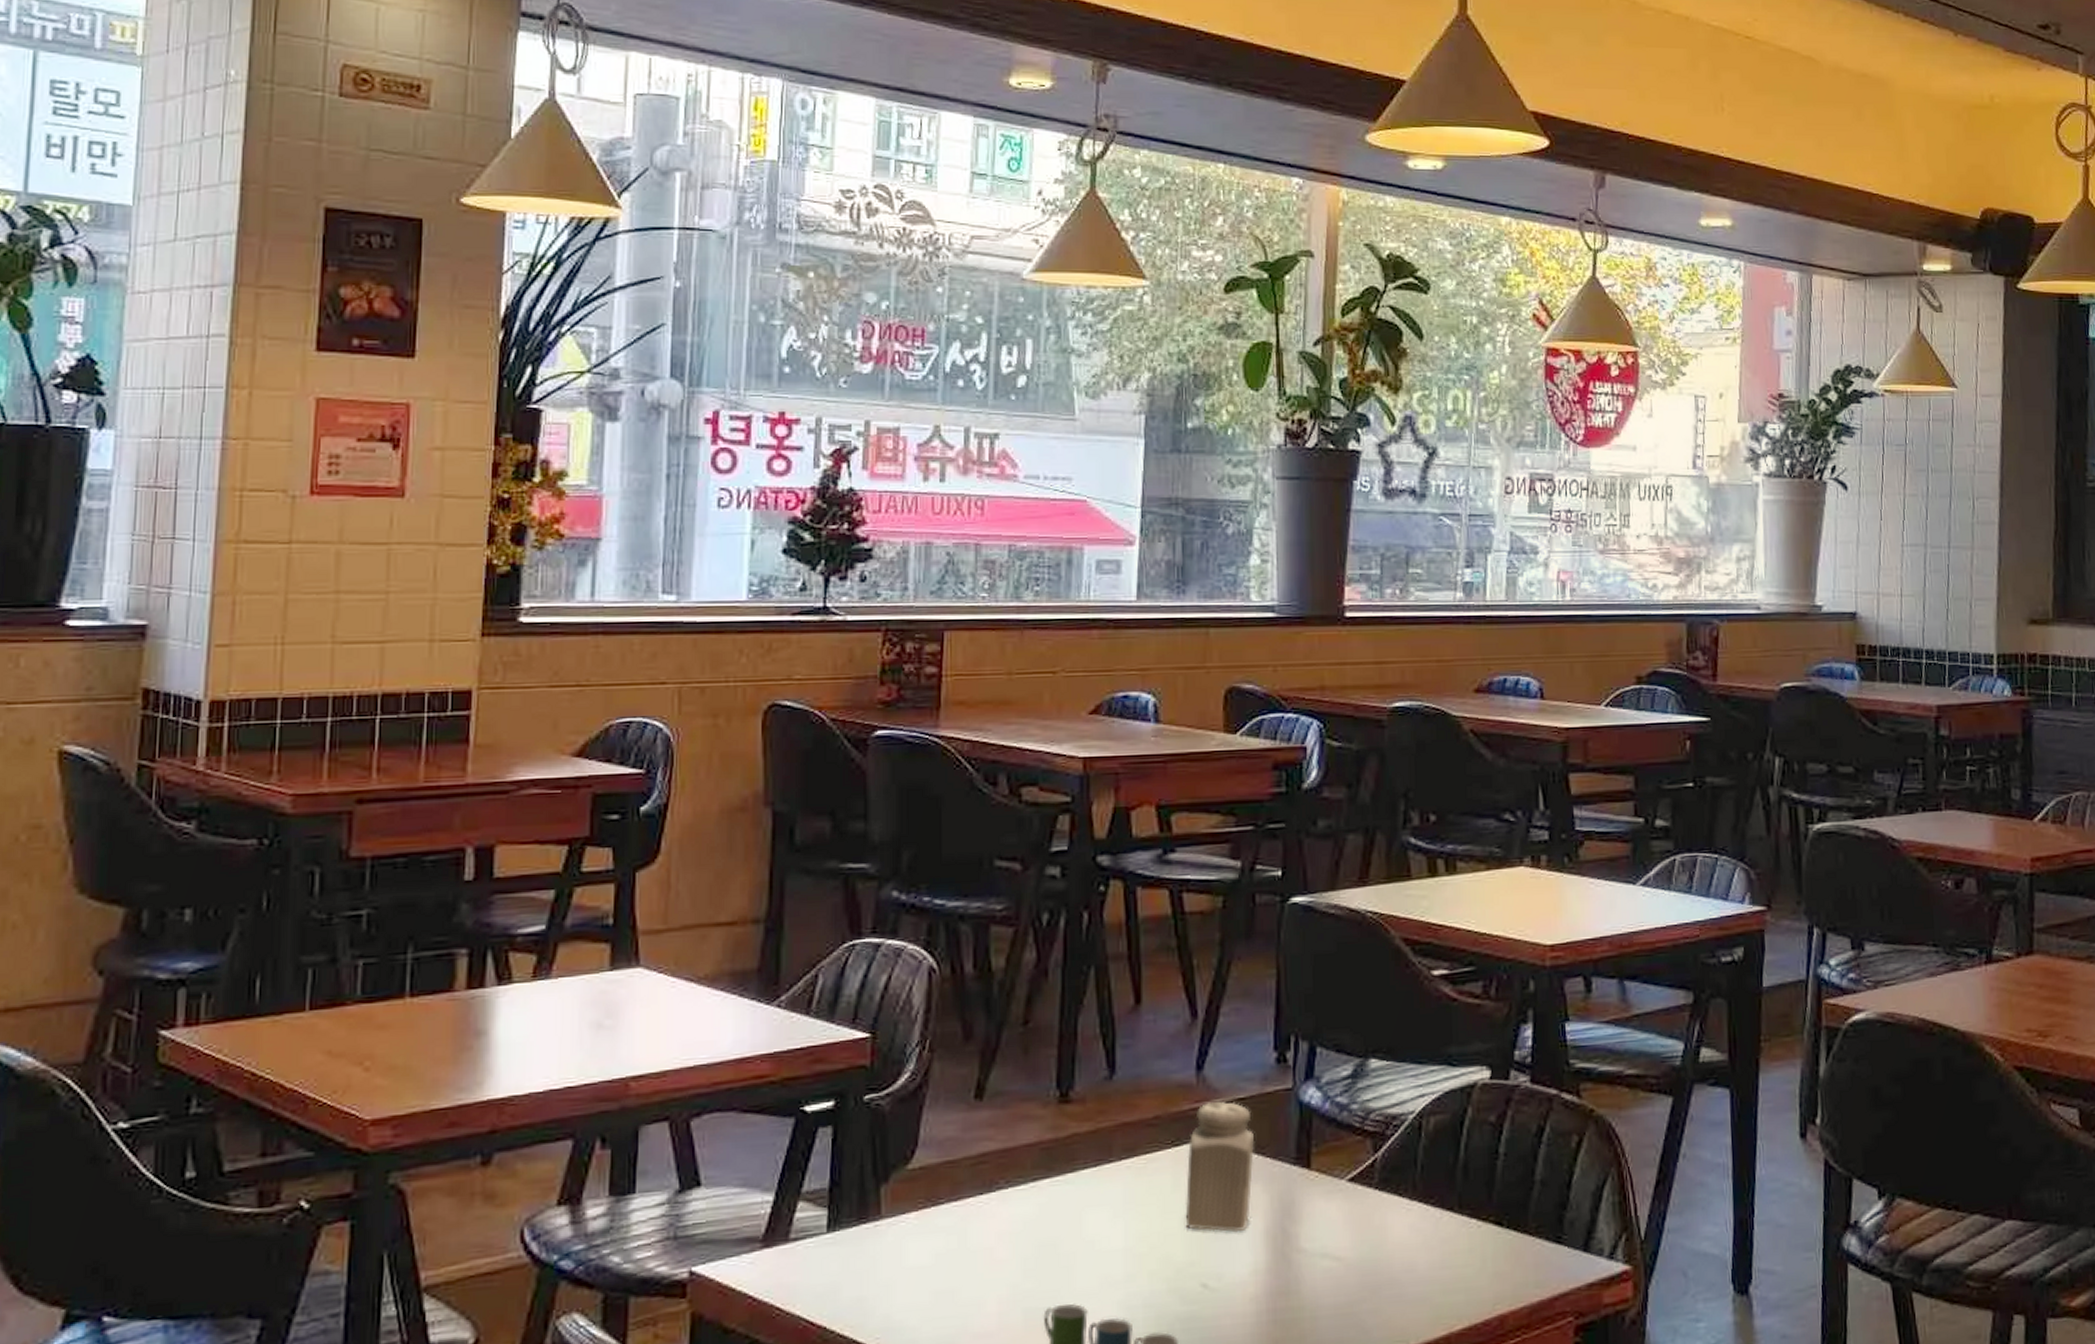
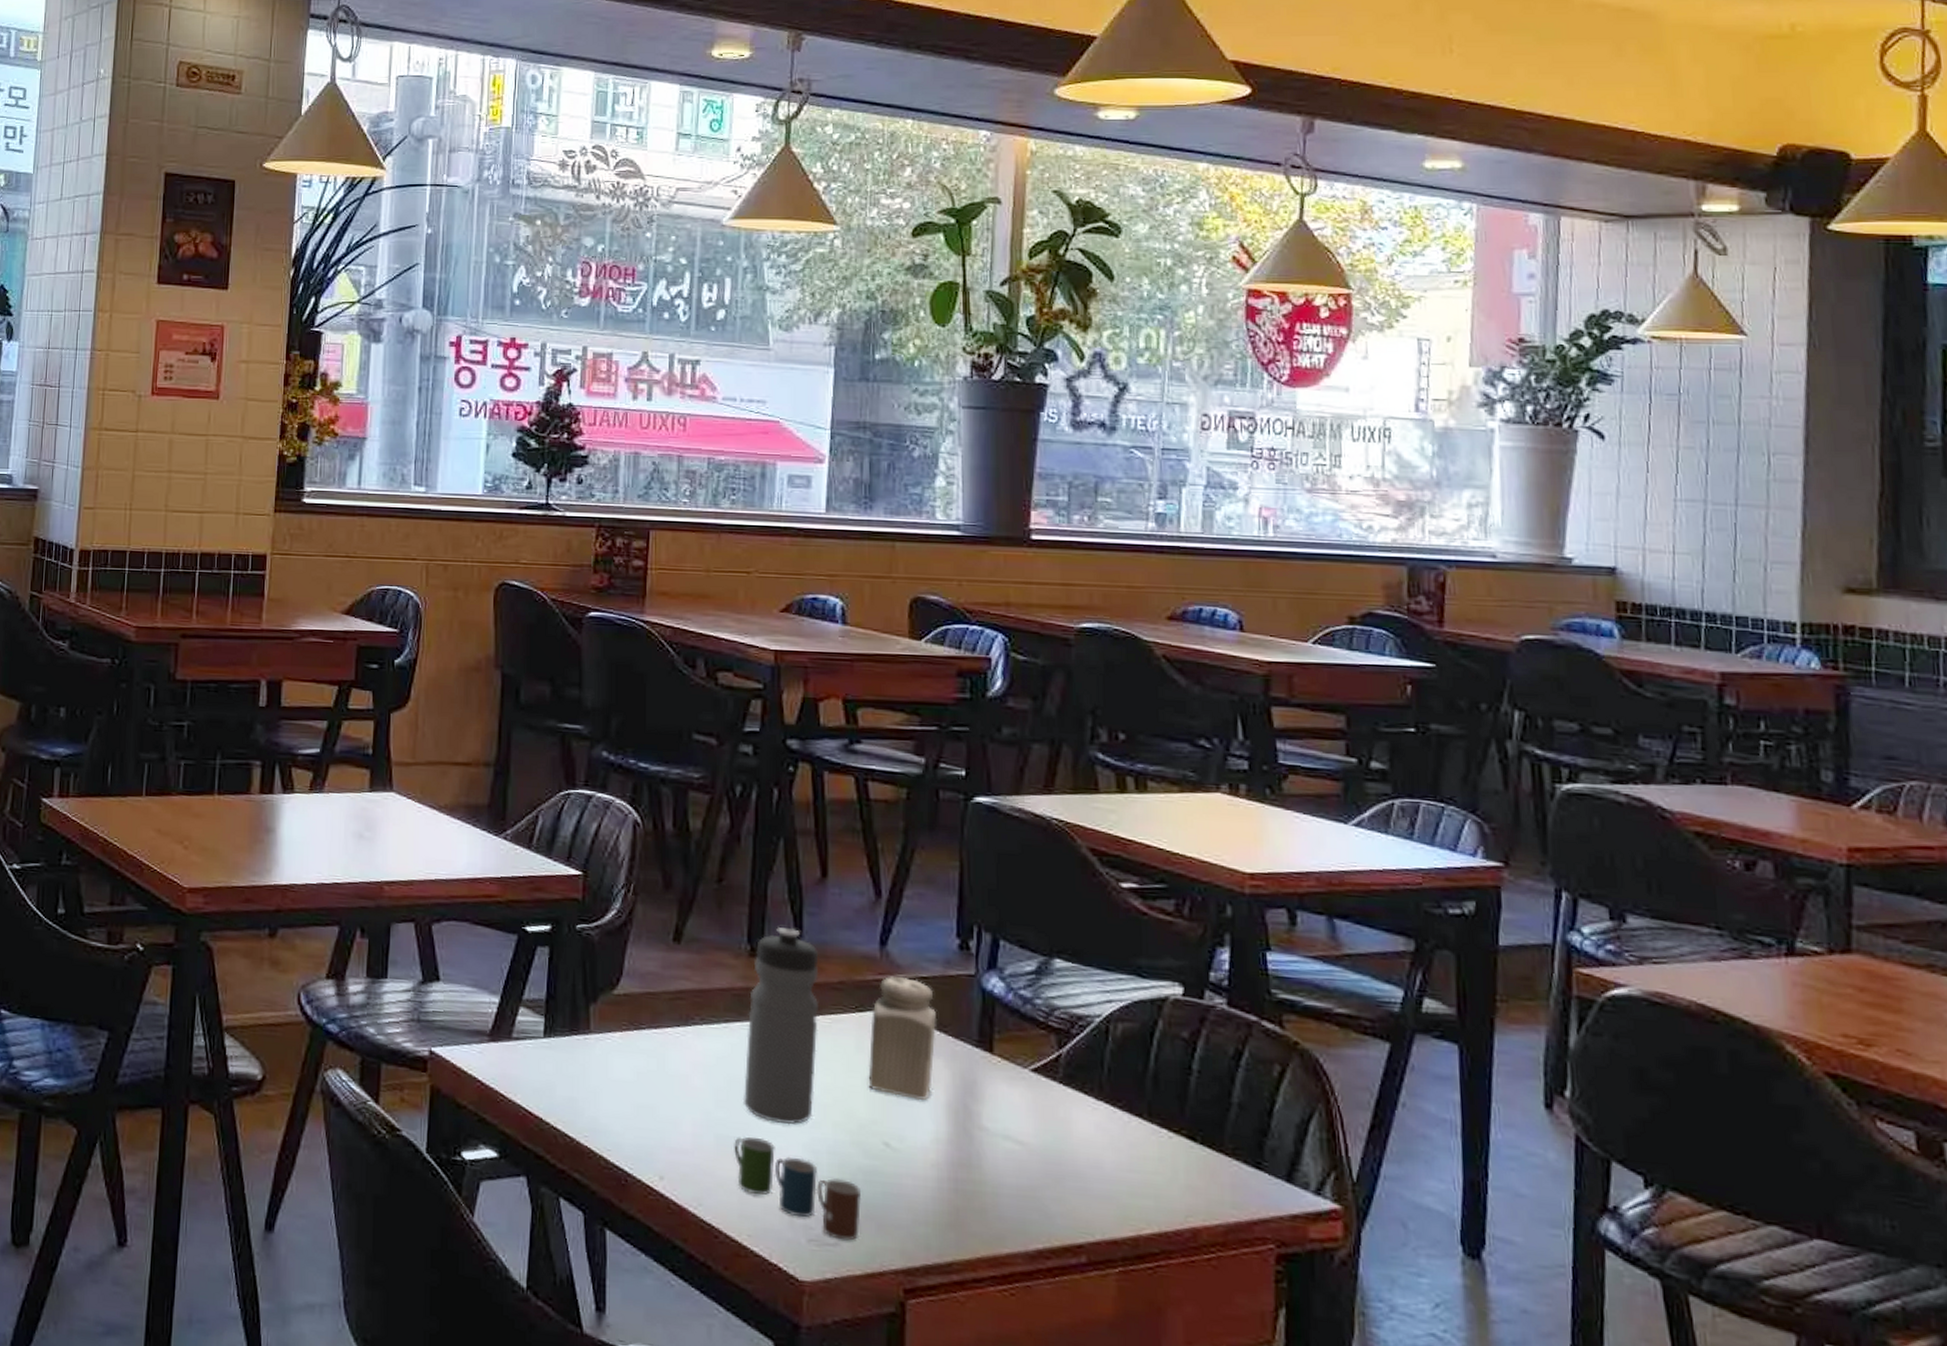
water bottle: none [1052,1065,1133,1284] -> present [742,927,819,1125]

